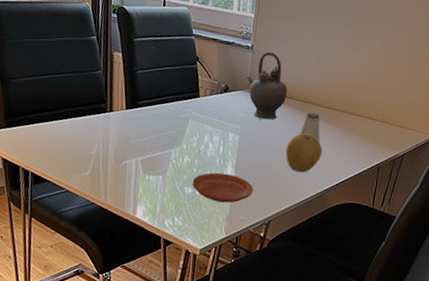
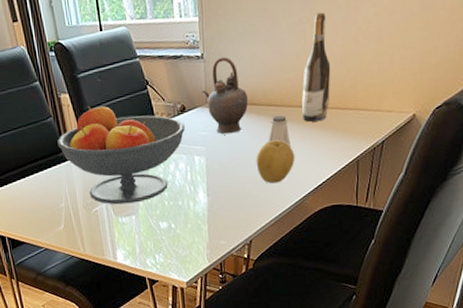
fruit bowl: none [101,68,225,165] -> present [57,106,185,205]
plate: present [192,172,253,203] -> none [166,199,229,232]
wine bottle: none [334,33,367,125] -> present [302,12,331,122]

